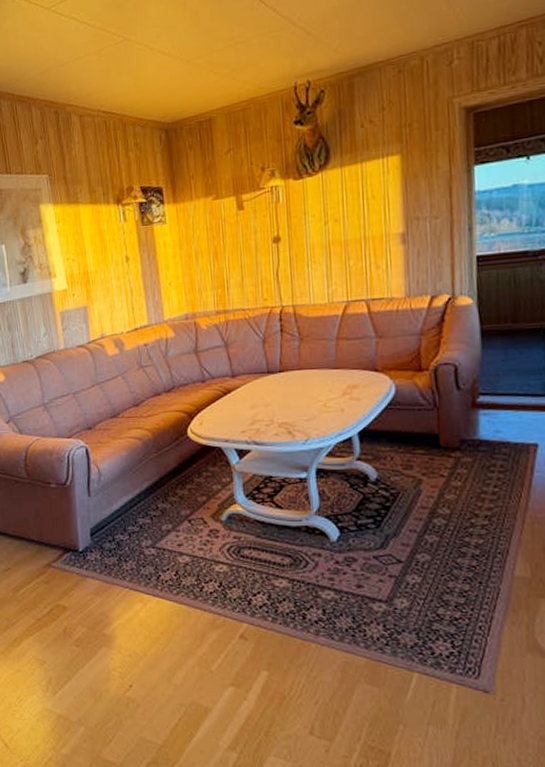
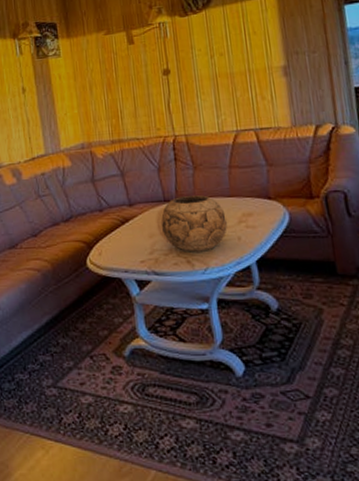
decorative bowl: none [263,367,332,423] -> present [161,195,228,253]

